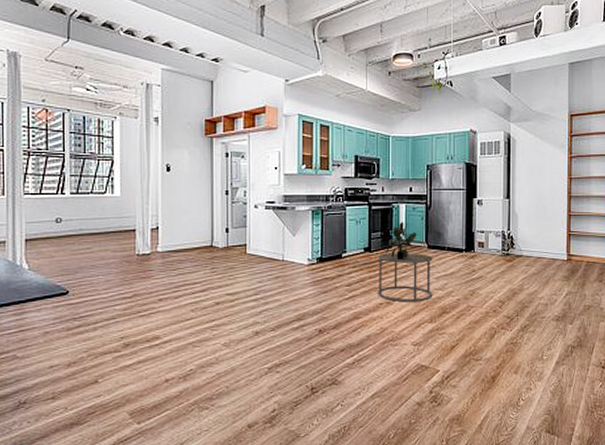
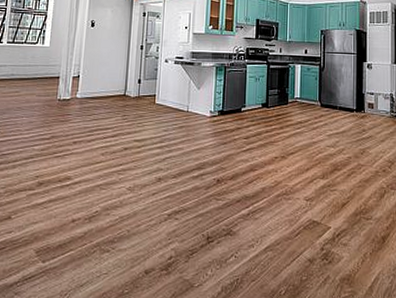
side table: present [378,252,433,303] -> none [273,109,325,158]
potted plant: present [386,222,417,259] -> none [282,81,311,116]

